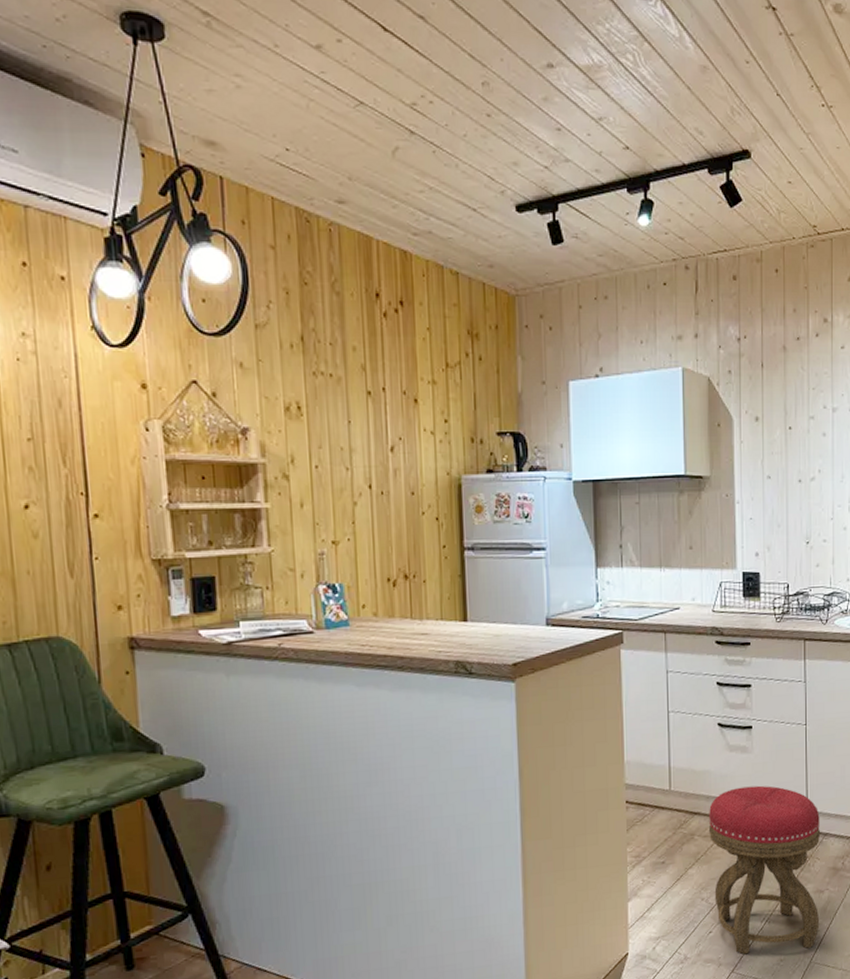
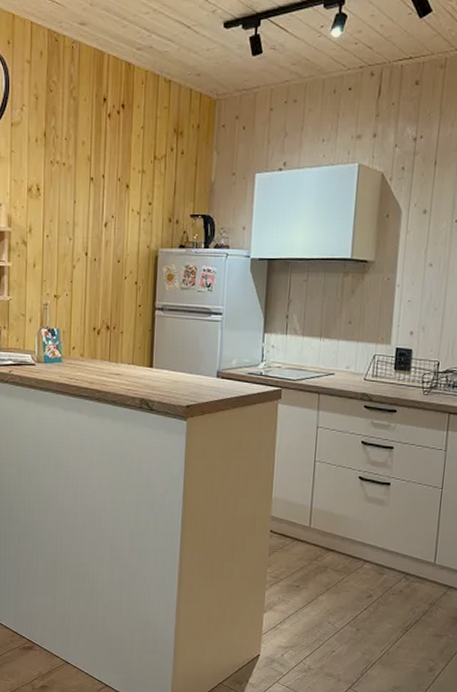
stool: present [708,785,821,955] -> none [340,534,447,683]

